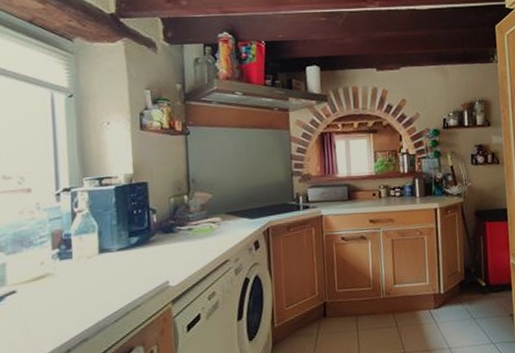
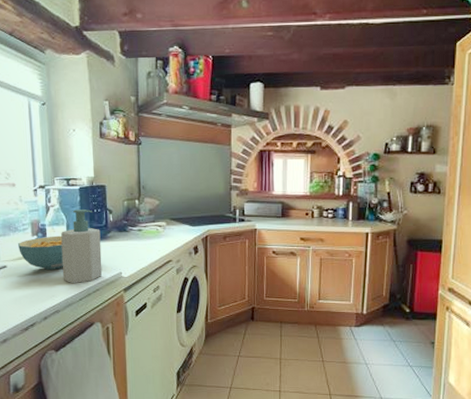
cereal bowl: none [32,245,95,290] -> present [17,235,64,270]
soap bottle: none [91,211,145,303] -> present [61,209,103,284]

